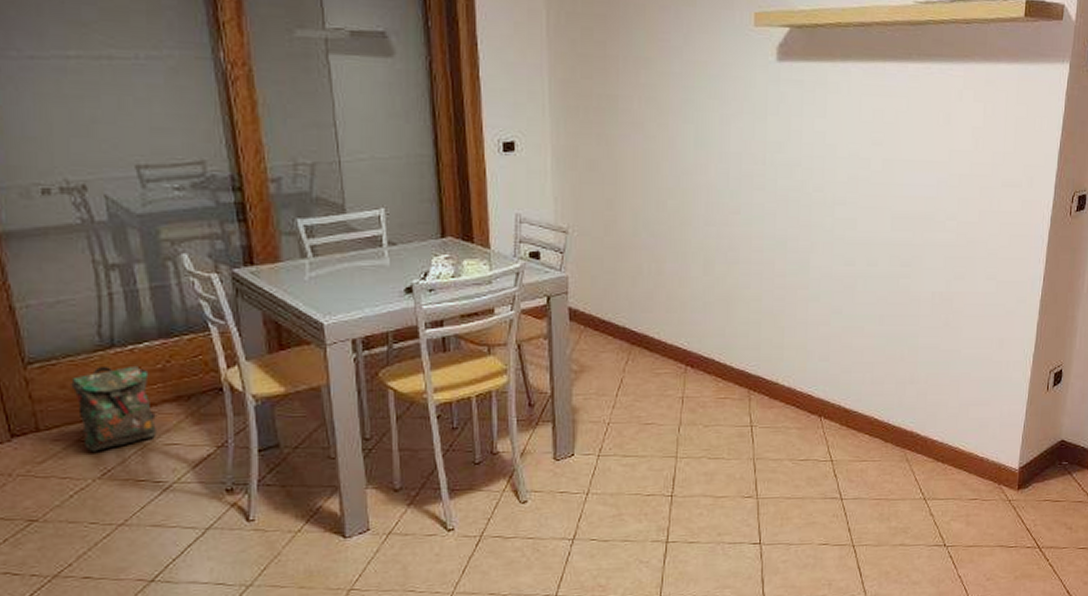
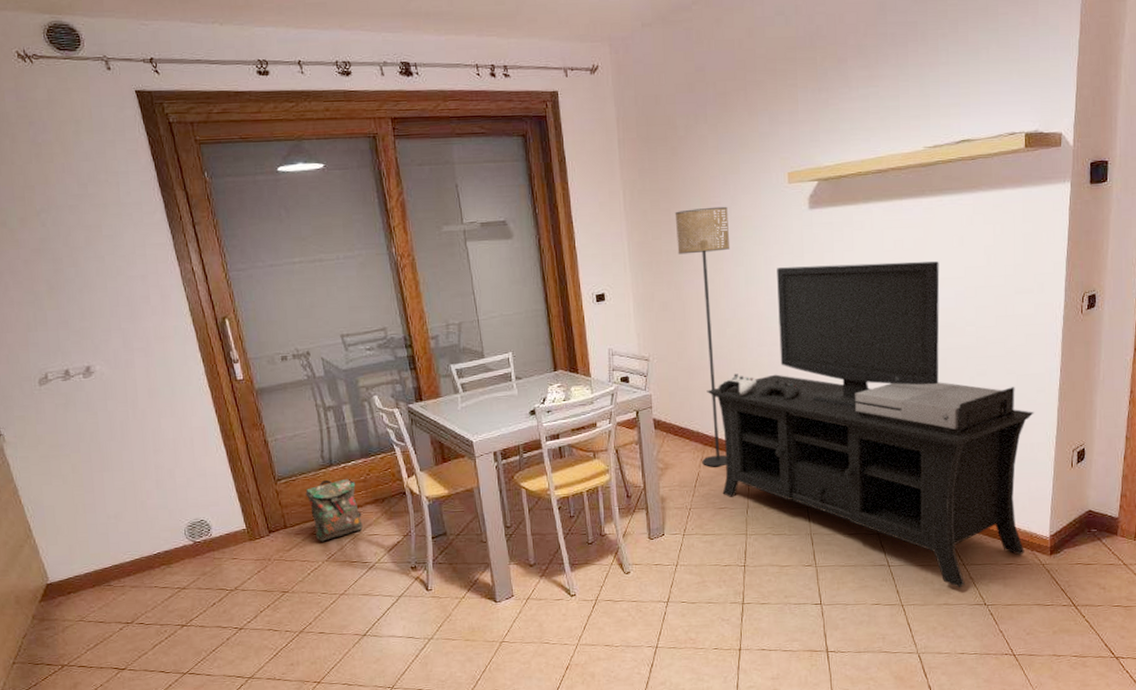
floor lamp: none [611,44,679,373] -> present [674,206,731,467]
media console: none [638,130,1012,526] -> present [706,261,1034,588]

